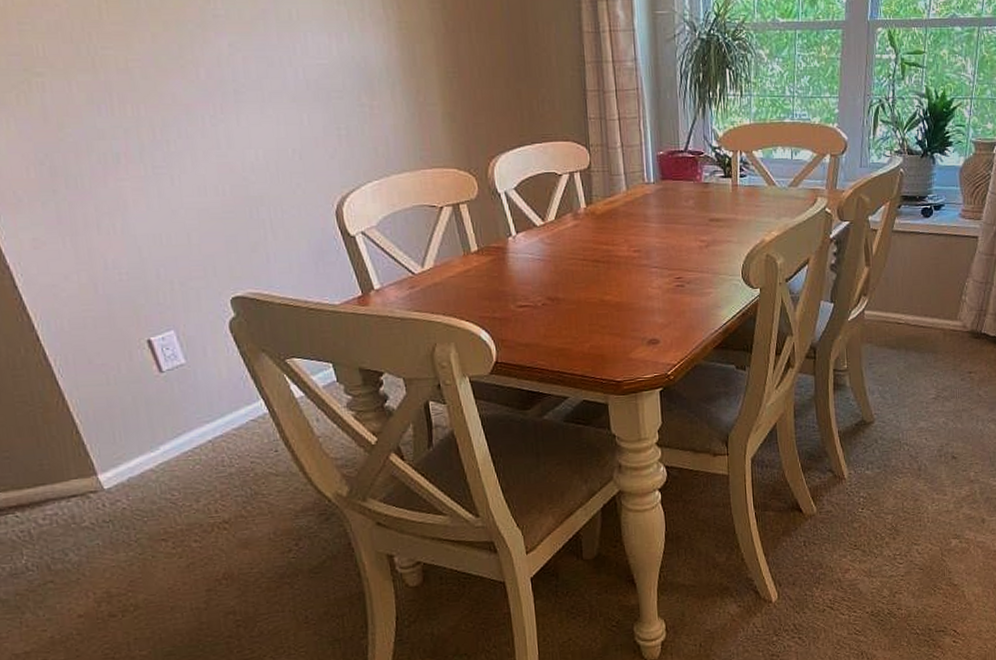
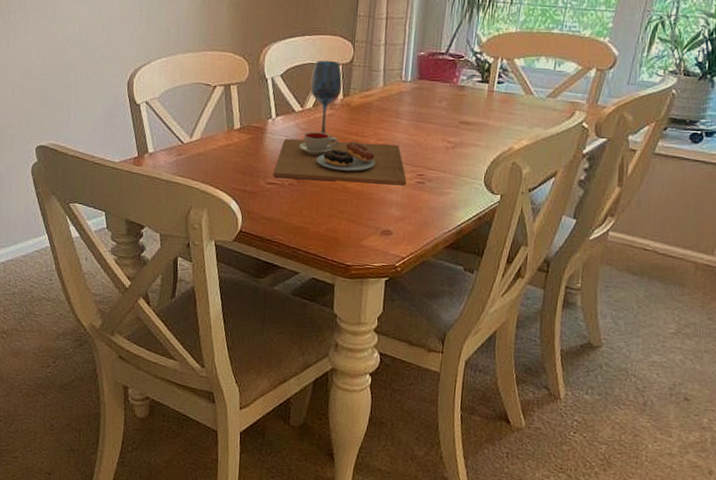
place setting: none [522,244,665,298] -> present [273,131,406,185]
wineglass: none [548,168,584,254] -> present [310,60,342,142]

